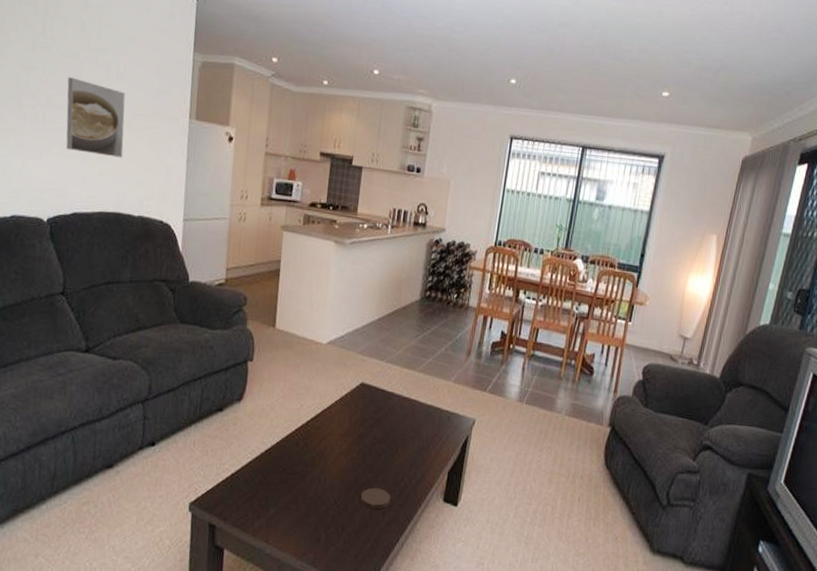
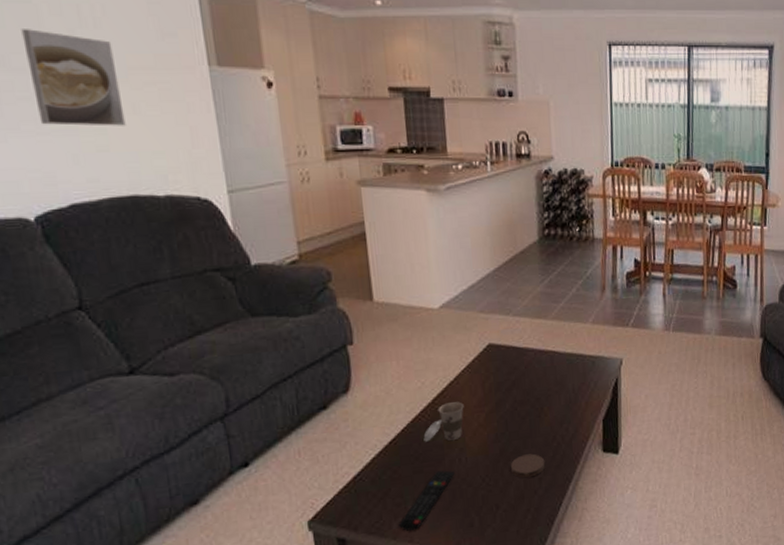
remote control: none [259,484,313,532] -> present [399,470,455,531]
cup: none [293,427,332,462] -> present [423,401,464,442]

